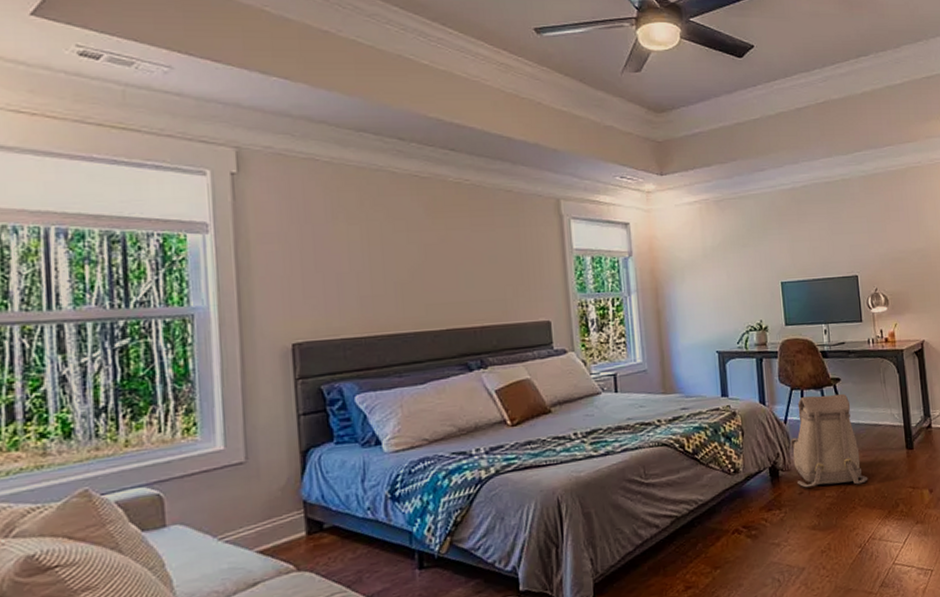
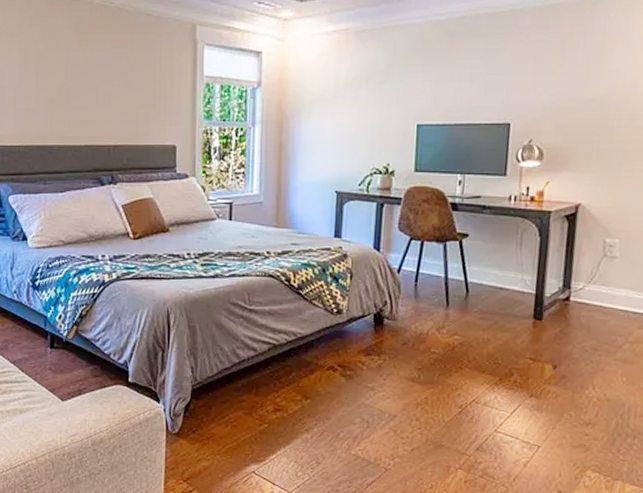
backpack: present [790,393,868,488] -> none [401,249,482,346]

